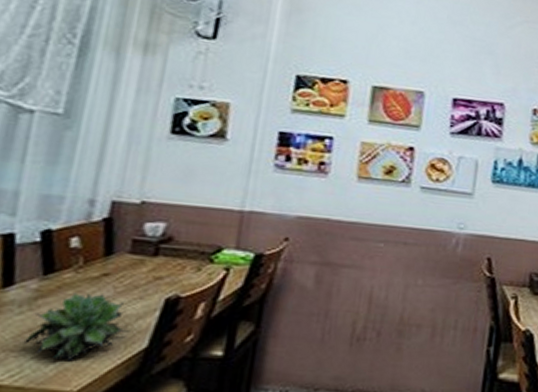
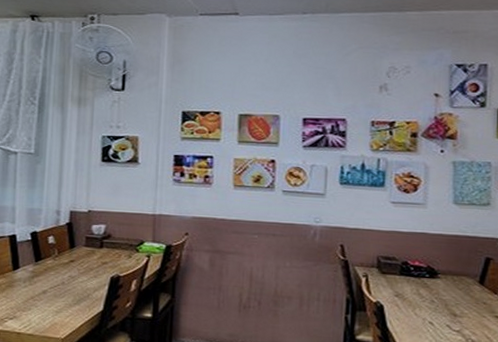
succulent plant: present [23,292,131,362] -> none [29,273,91,319]

